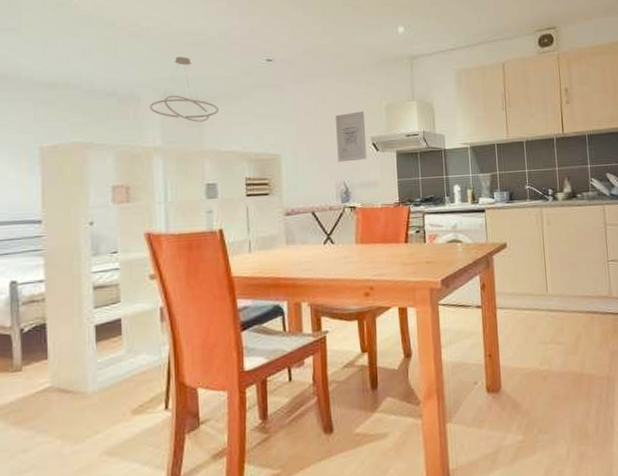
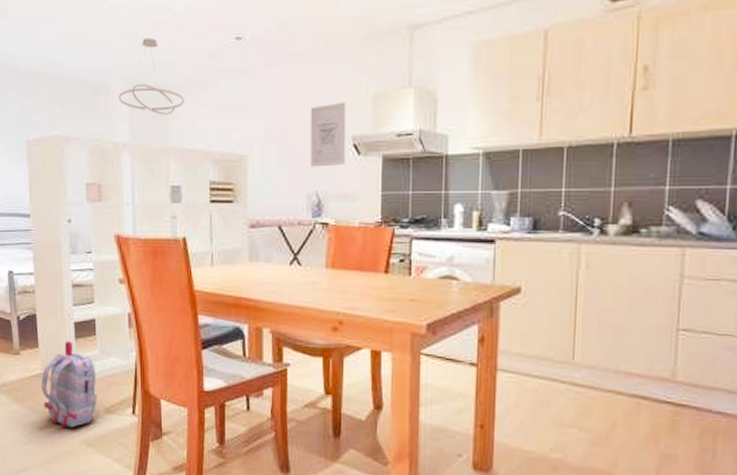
backpack: none [49,346,123,442] -> present [41,341,97,429]

